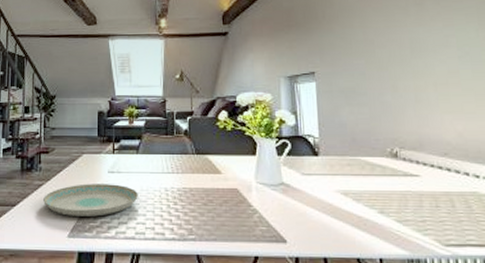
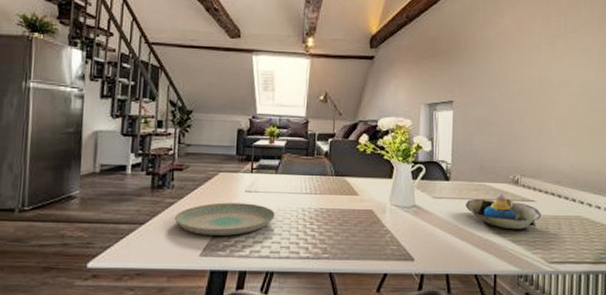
decorative bowl: none [338,167,429,208] -> present [465,193,541,230]

